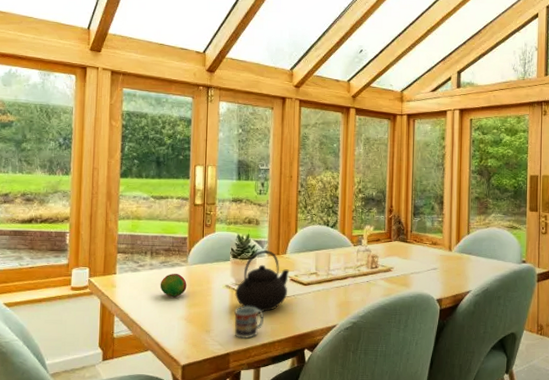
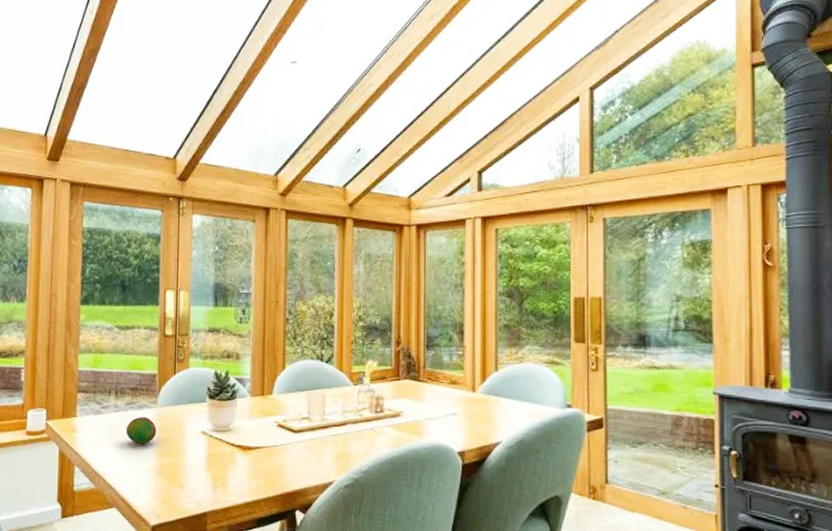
teapot: present [234,250,290,312] -> none [211,390,277,464]
cup: present [234,306,264,340] -> none [212,456,246,497]

